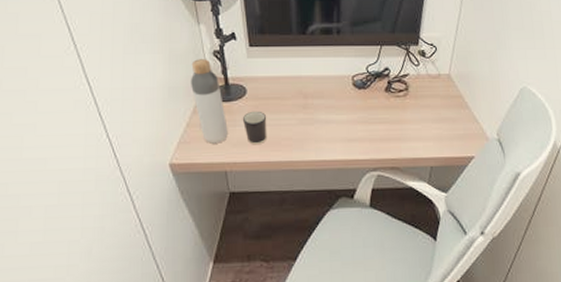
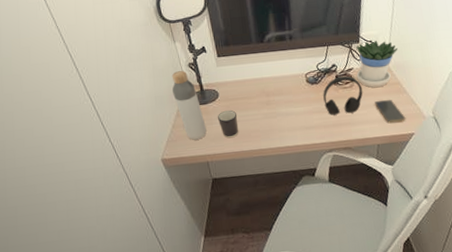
headphones: none [371,82,419,128] -> present [323,75,363,116]
flowerpot: none [412,45,463,100] -> present [356,41,398,88]
smartphone: none [431,115,466,142] -> present [375,100,406,123]

